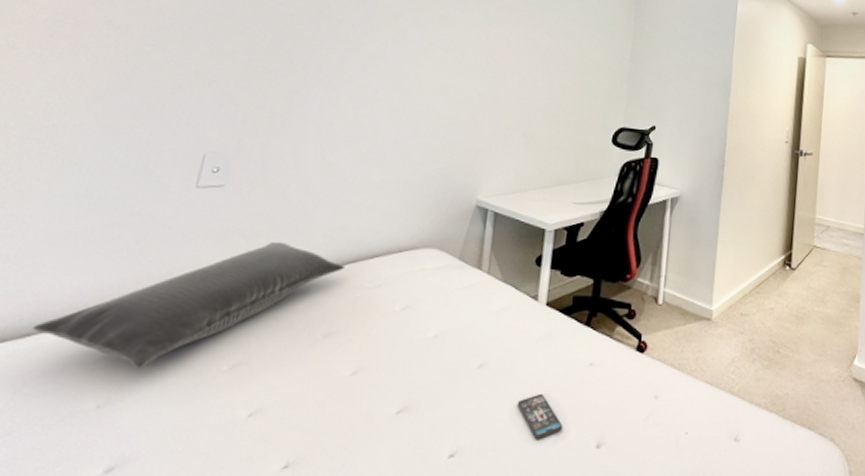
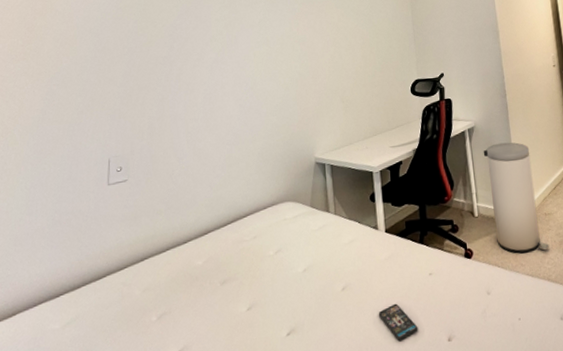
pillow: present [32,241,346,369] -> none [15,215,227,329]
pedal bin: none [678,221,739,357] -> present [483,142,549,254]

